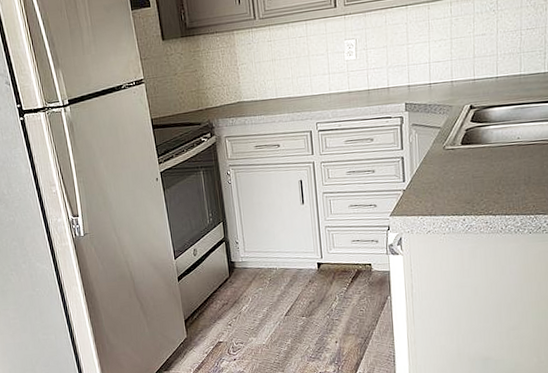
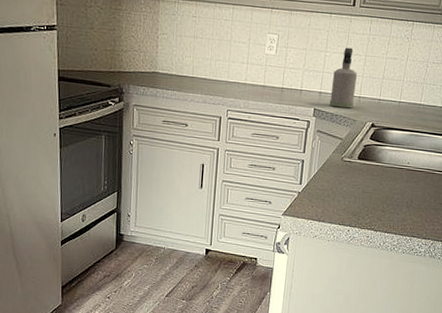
spray bottle: none [419,34,447,98] -> present [329,47,357,109]

